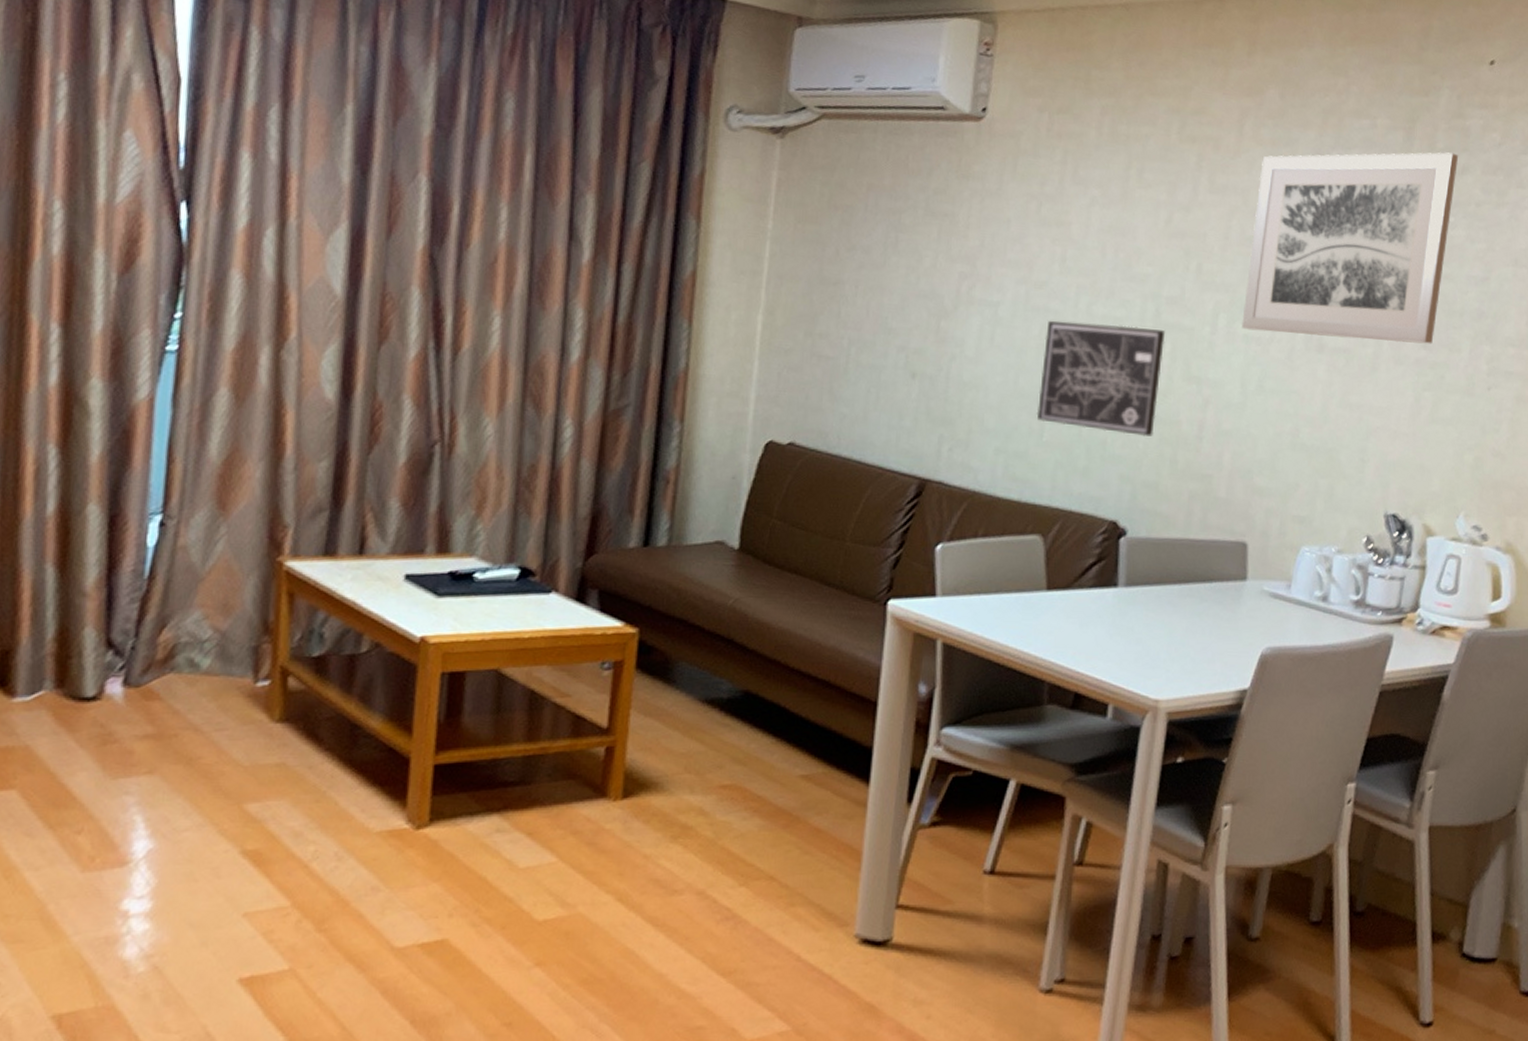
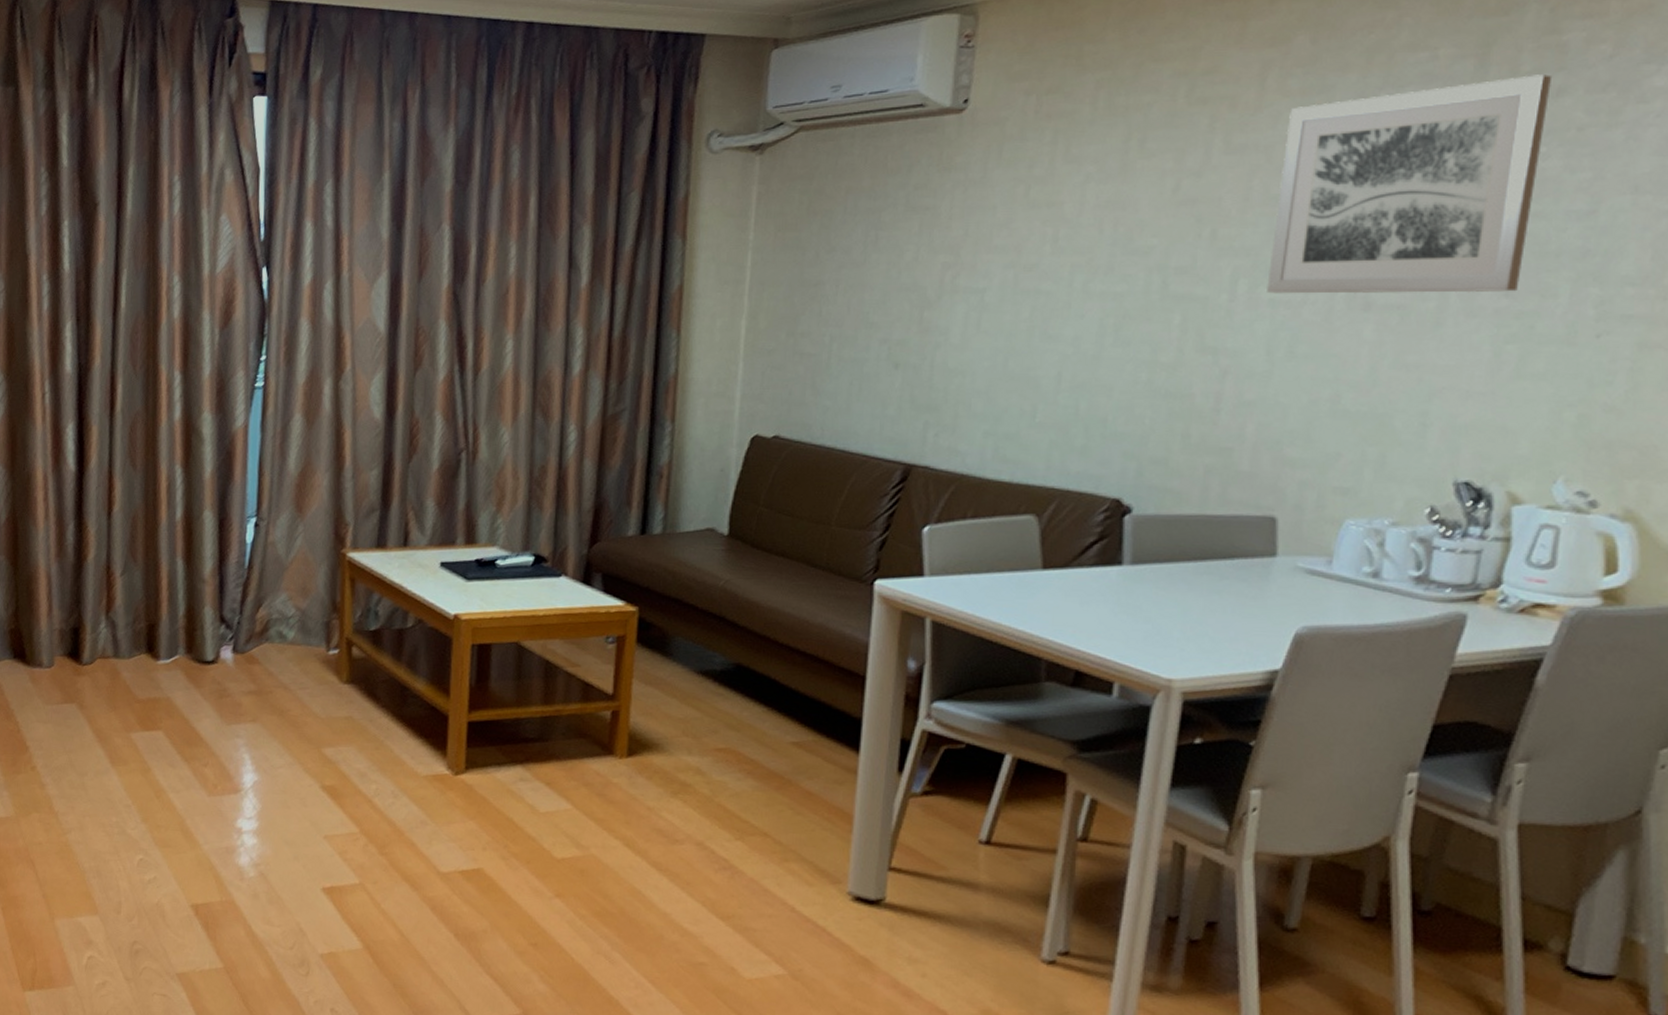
wall art: present [1036,320,1166,437] -> none [1028,300,1174,412]

